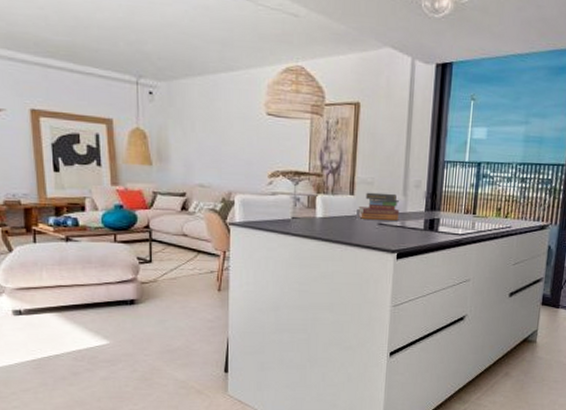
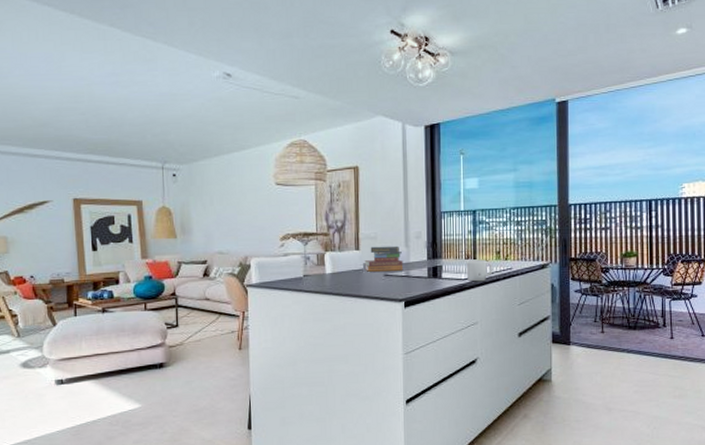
mug: none [463,214,492,238] -> present [466,259,493,282]

